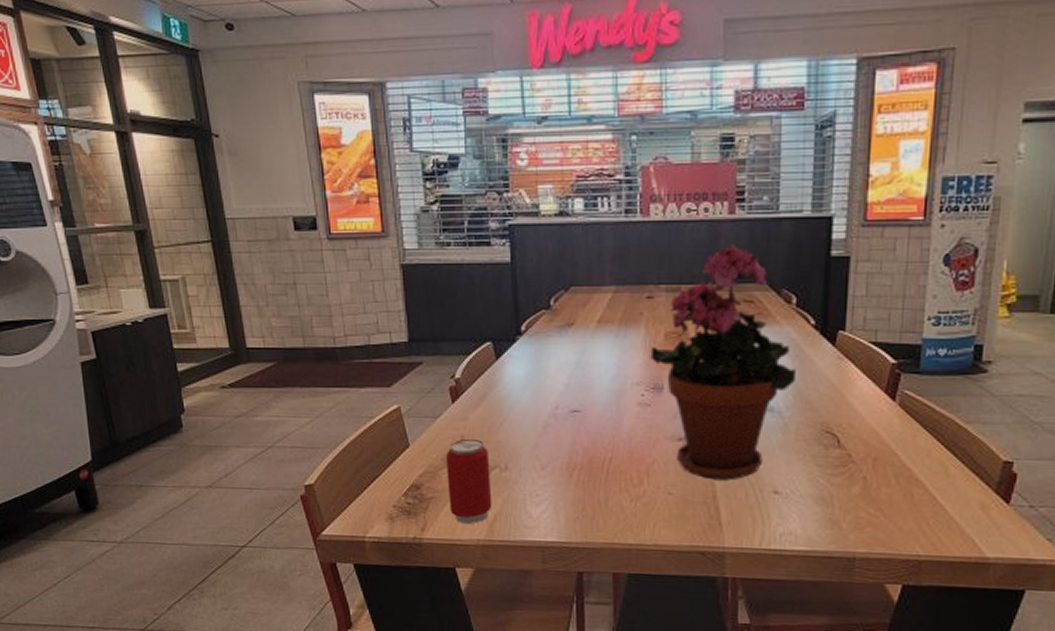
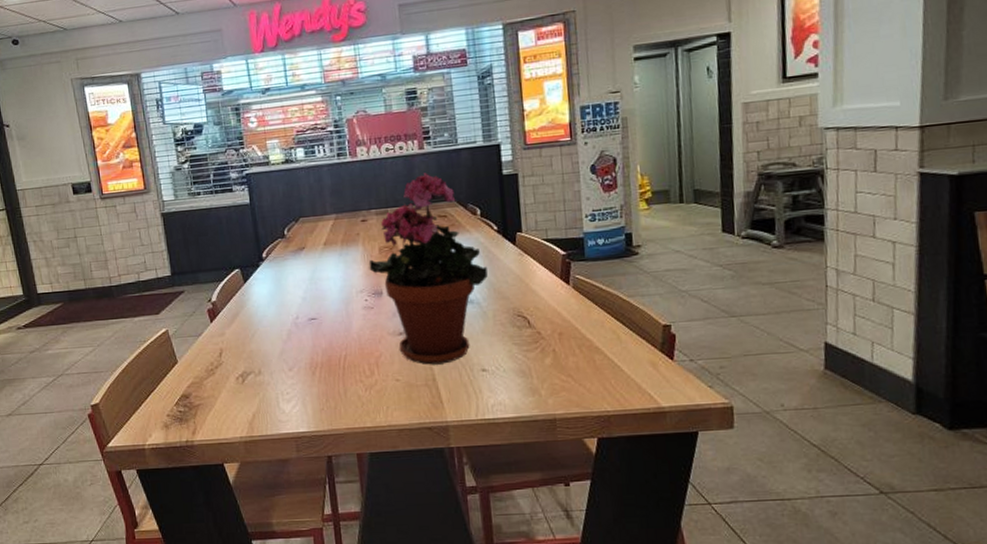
beverage can: present [445,438,492,525] -> none [208,350,251,425]

